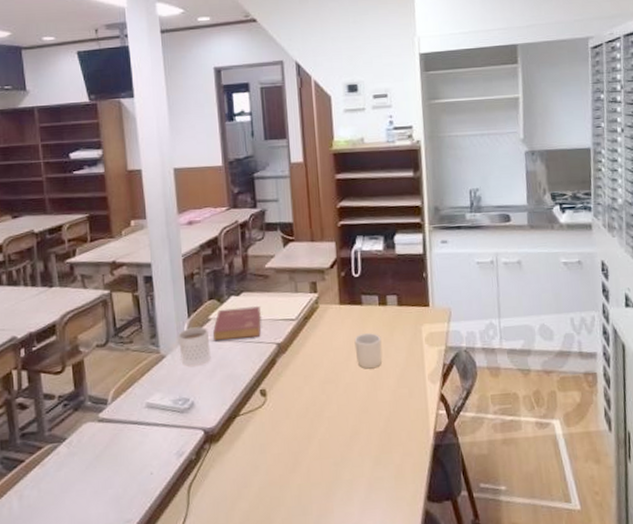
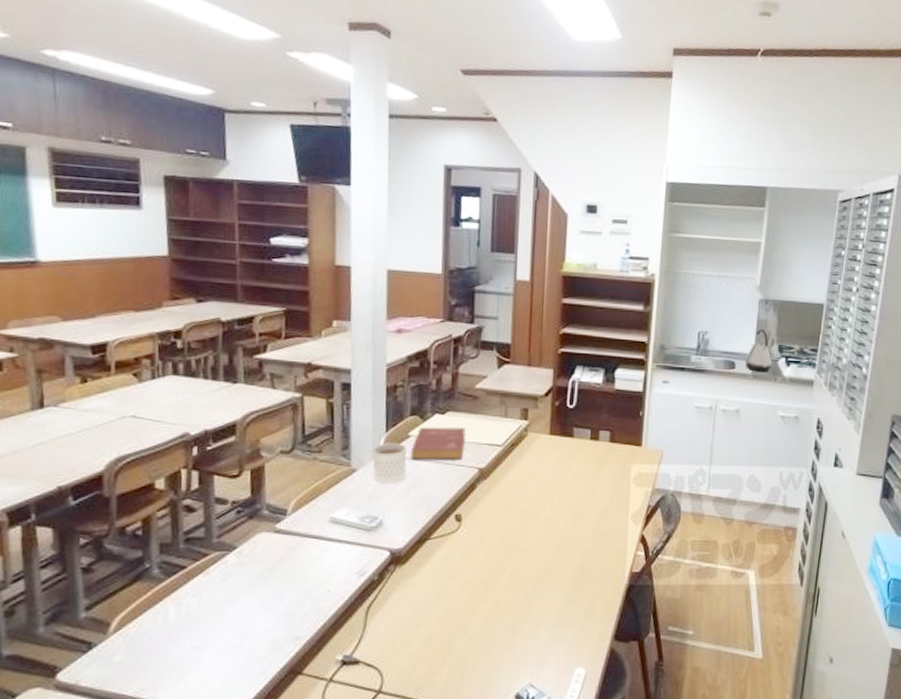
mug: present [354,333,383,369] -> none [560,467,588,504]
kettle: none [519,179,548,222] -> present [745,328,773,372]

